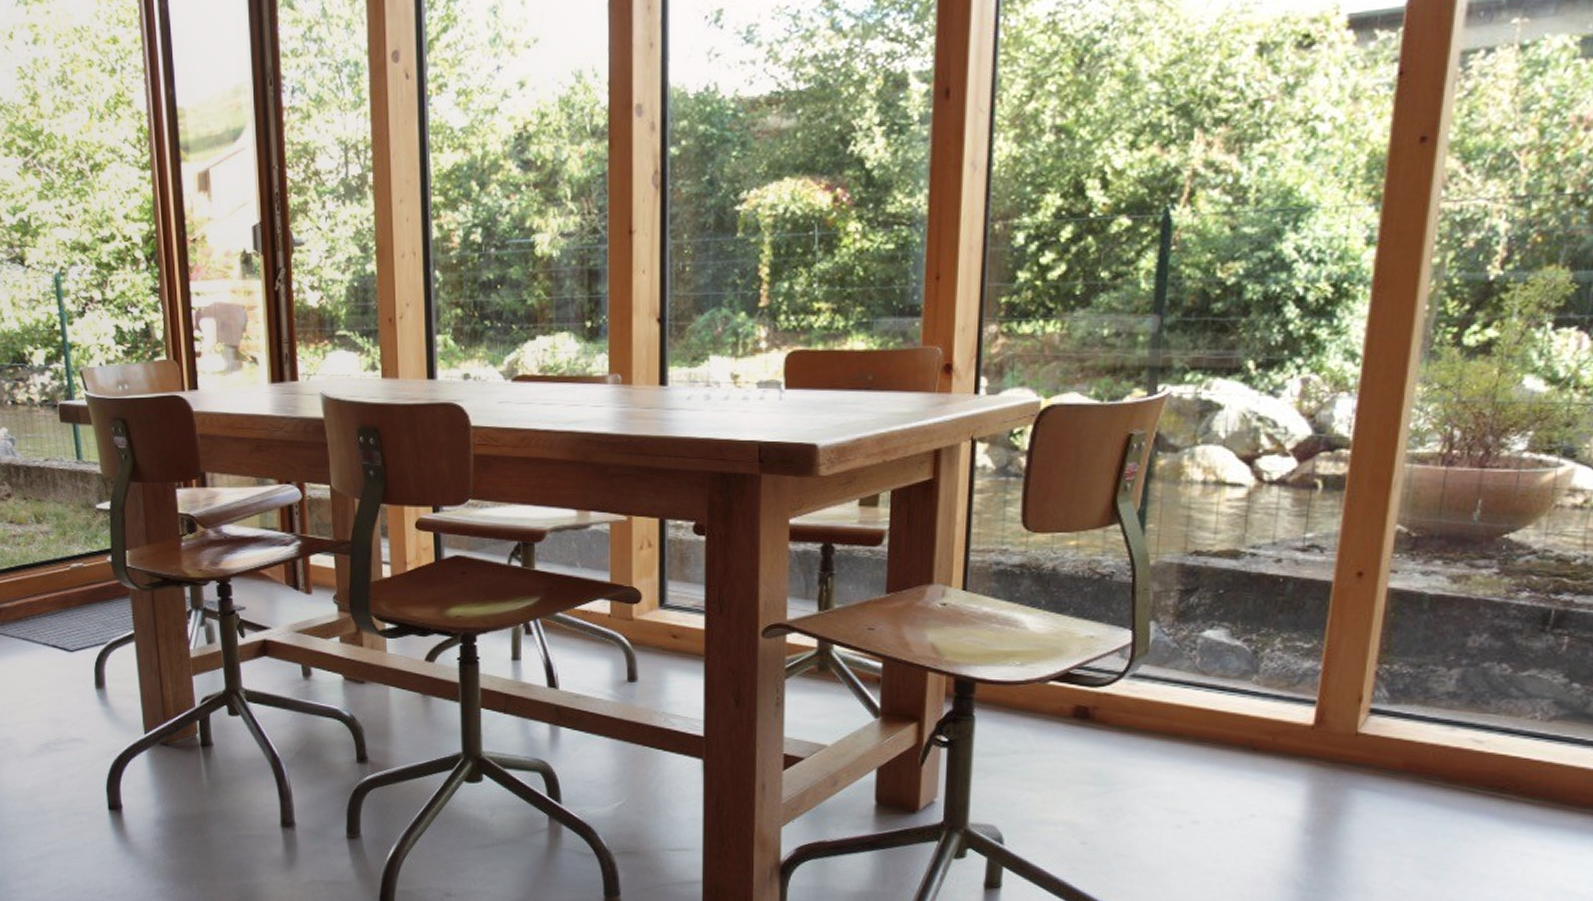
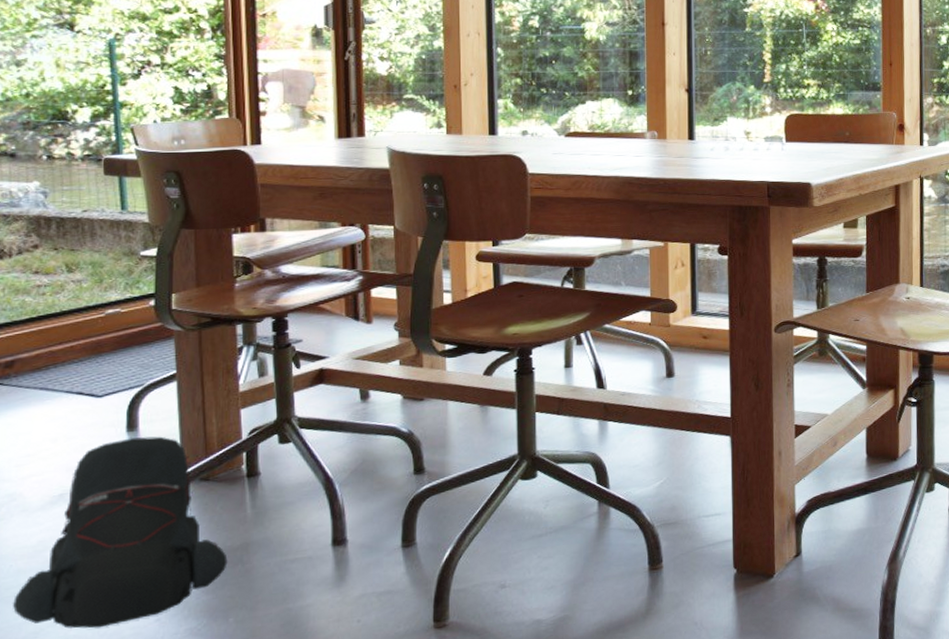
backpack: none [16,694,189,876] -> present [13,436,228,629]

